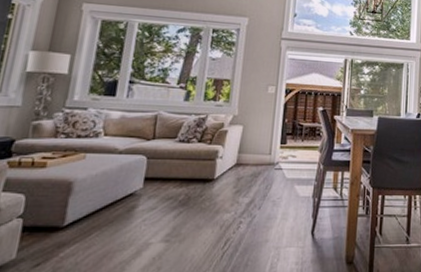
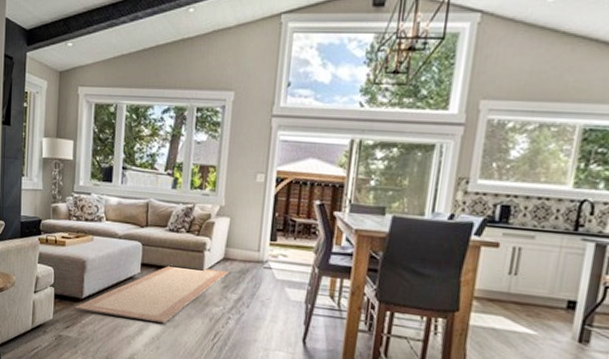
rug: none [49,175,240,242] -> present [73,264,228,323]

